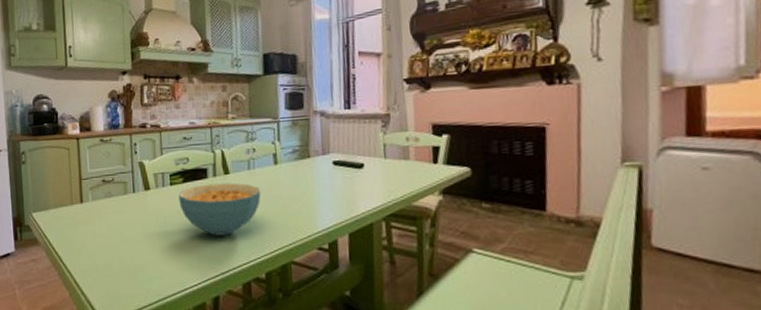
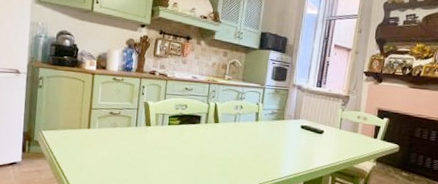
cereal bowl: present [179,183,261,236] -> none [173,128,242,171]

